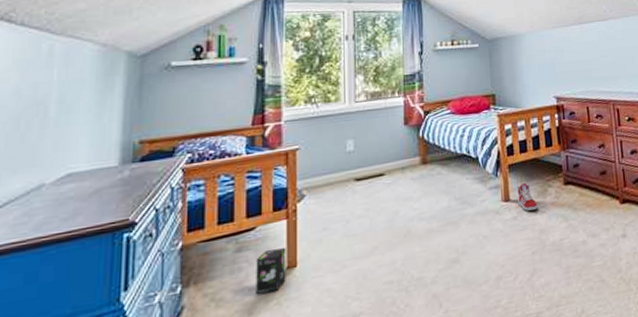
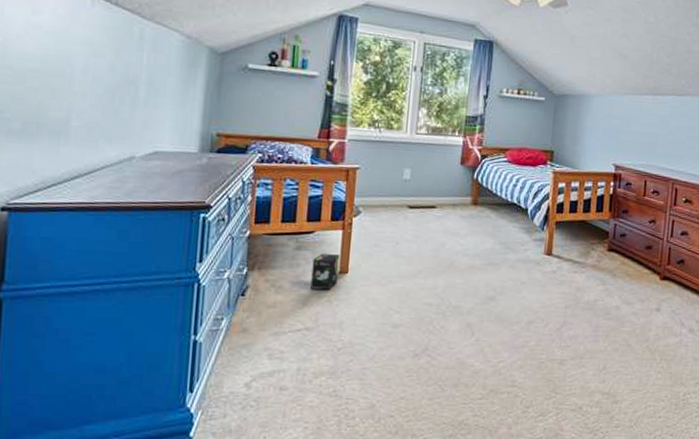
sneaker: present [517,182,538,212] -> none [559,241,579,269]

